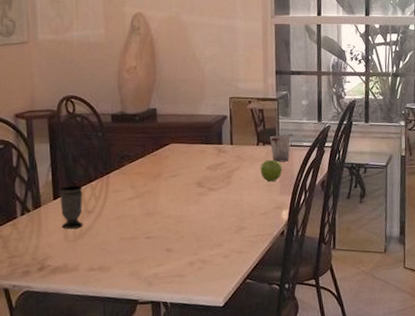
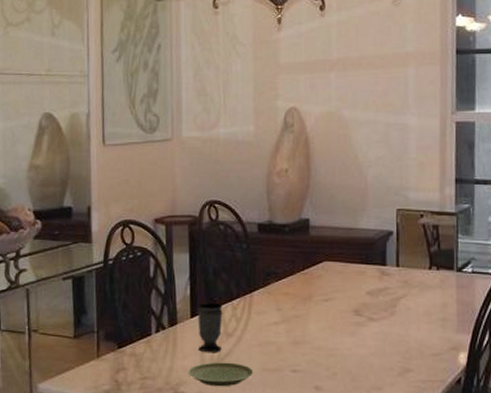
plate: none [53,235,113,258] -> present [188,362,254,387]
fruit: present [260,159,282,182] -> none [432,288,460,315]
cup: present [270,135,292,163] -> none [446,258,474,292]

